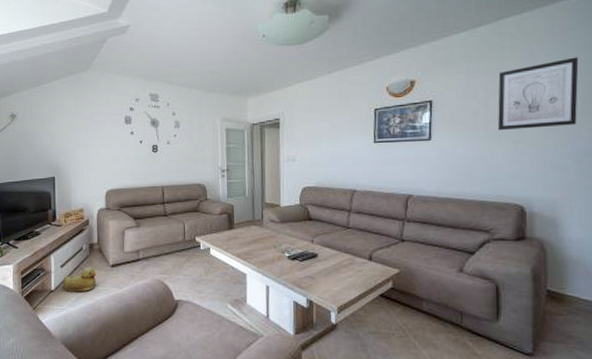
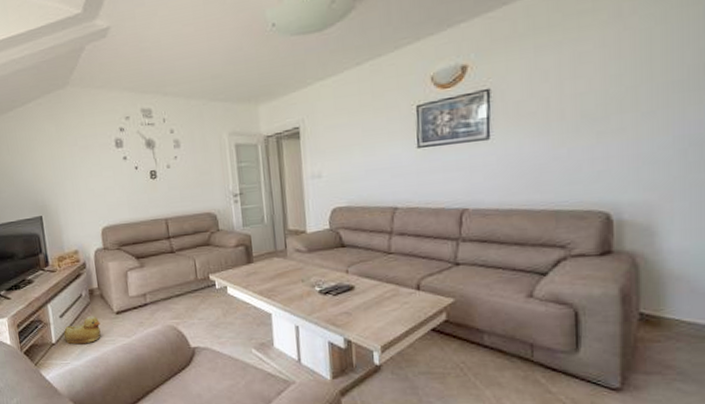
wall art: present [498,57,579,130] -> none [576,15,685,120]

